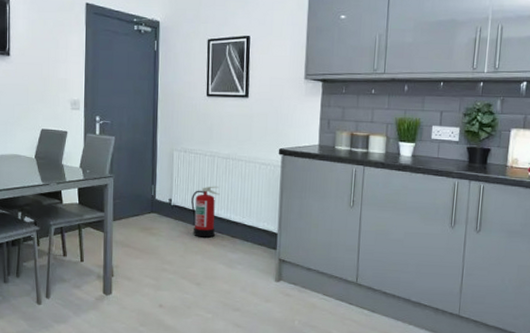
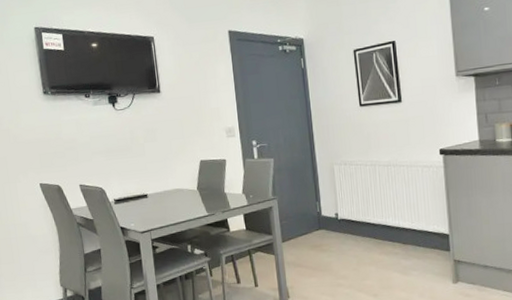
fire extinguisher: present [191,186,220,238] -> none [357,194,386,248]

